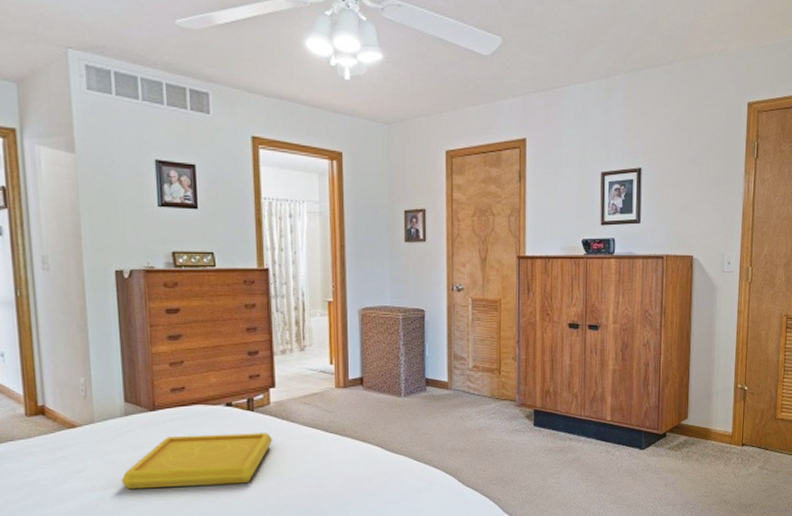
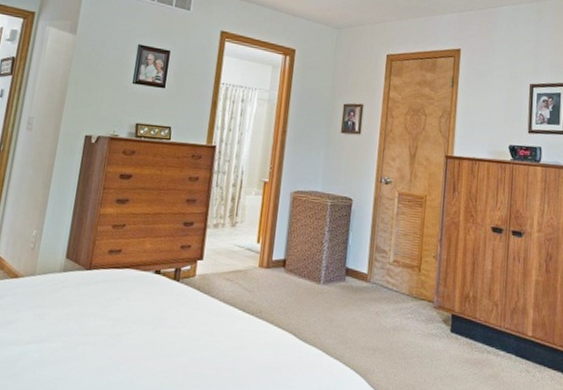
serving tray: present [121,433,273,490] -> none [45,298,192,357]

